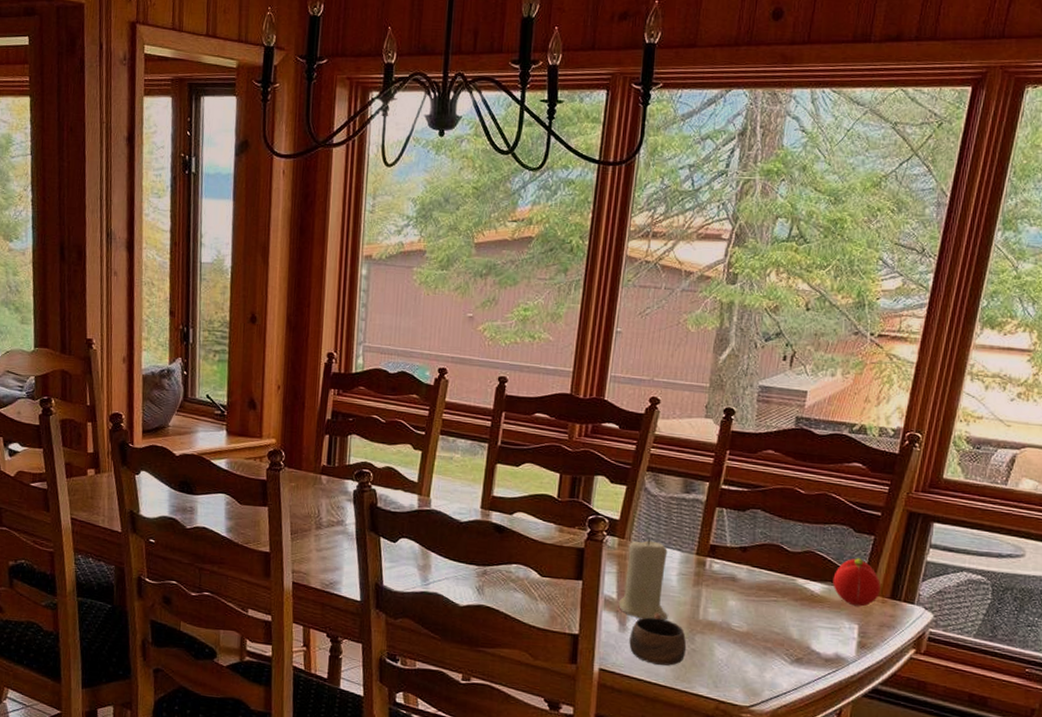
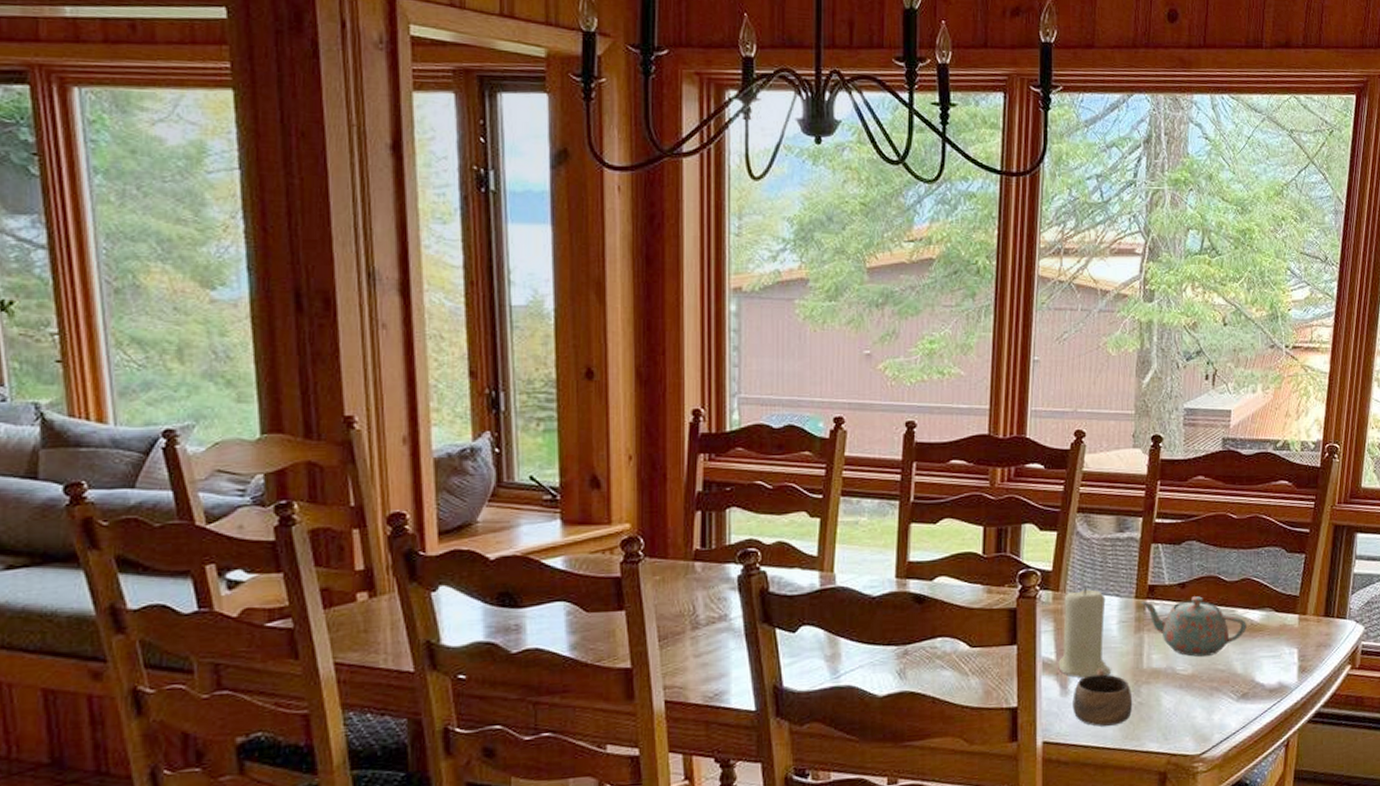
teapot: none [701,559,806,618] -> present [1141,596,1247,657]
fruit: present [833,558,882,607] -> none [1270,579,1316,630]

